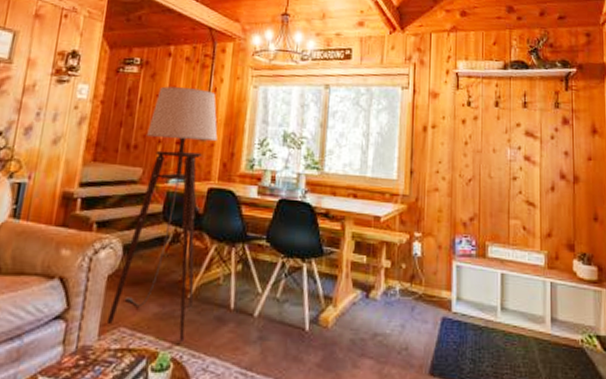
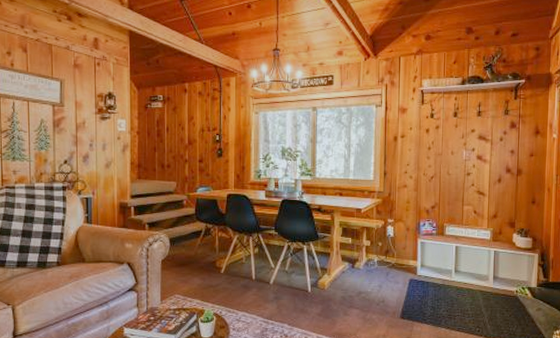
floor lamp: present [106,86,218,342] -> none [165,117,230,302]

